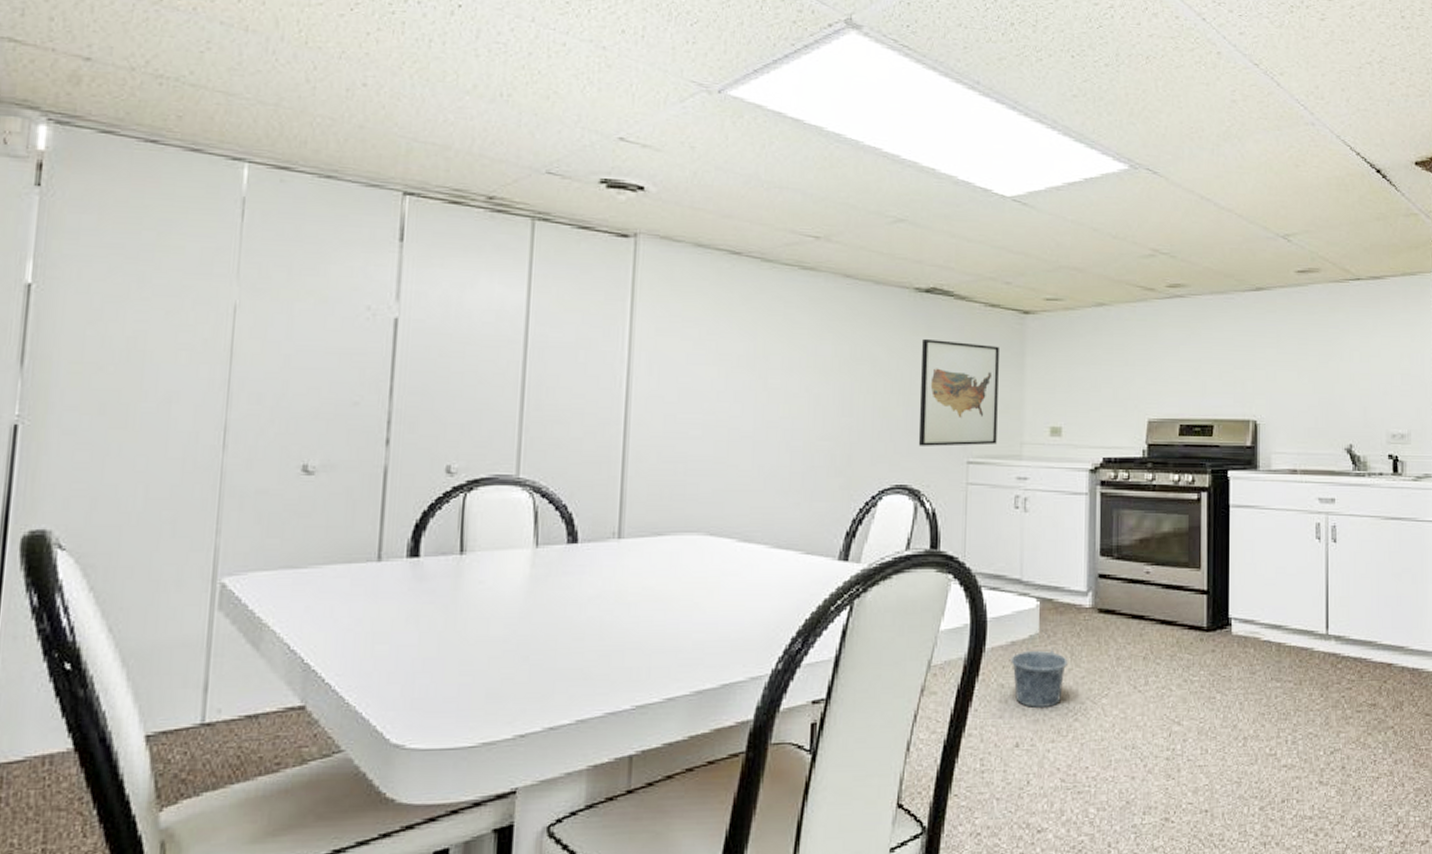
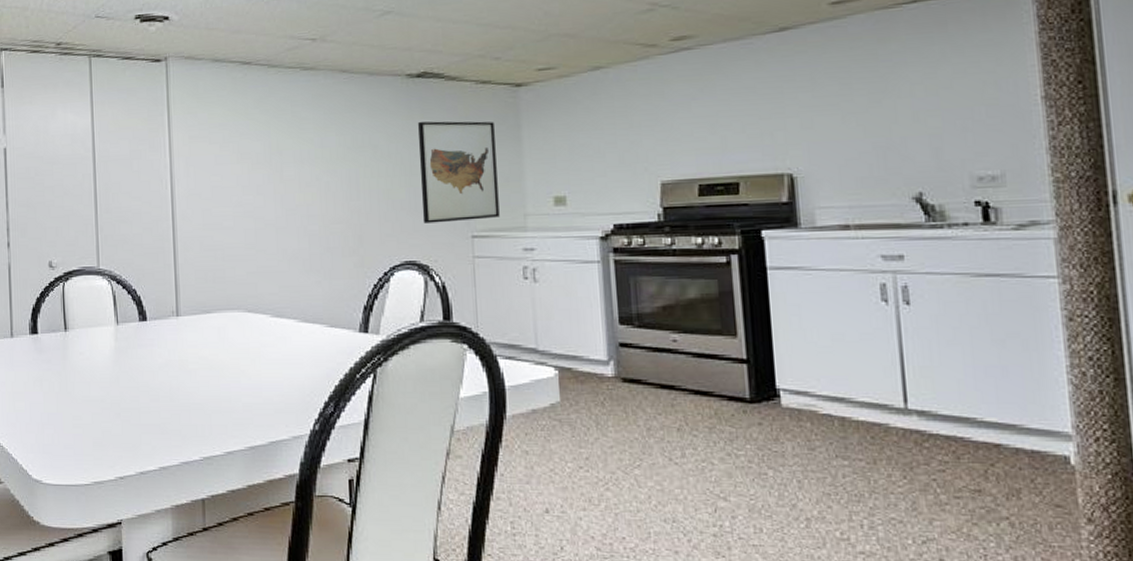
bucket: present [1010,629,1068,708] -> none [532,397,593,475]

